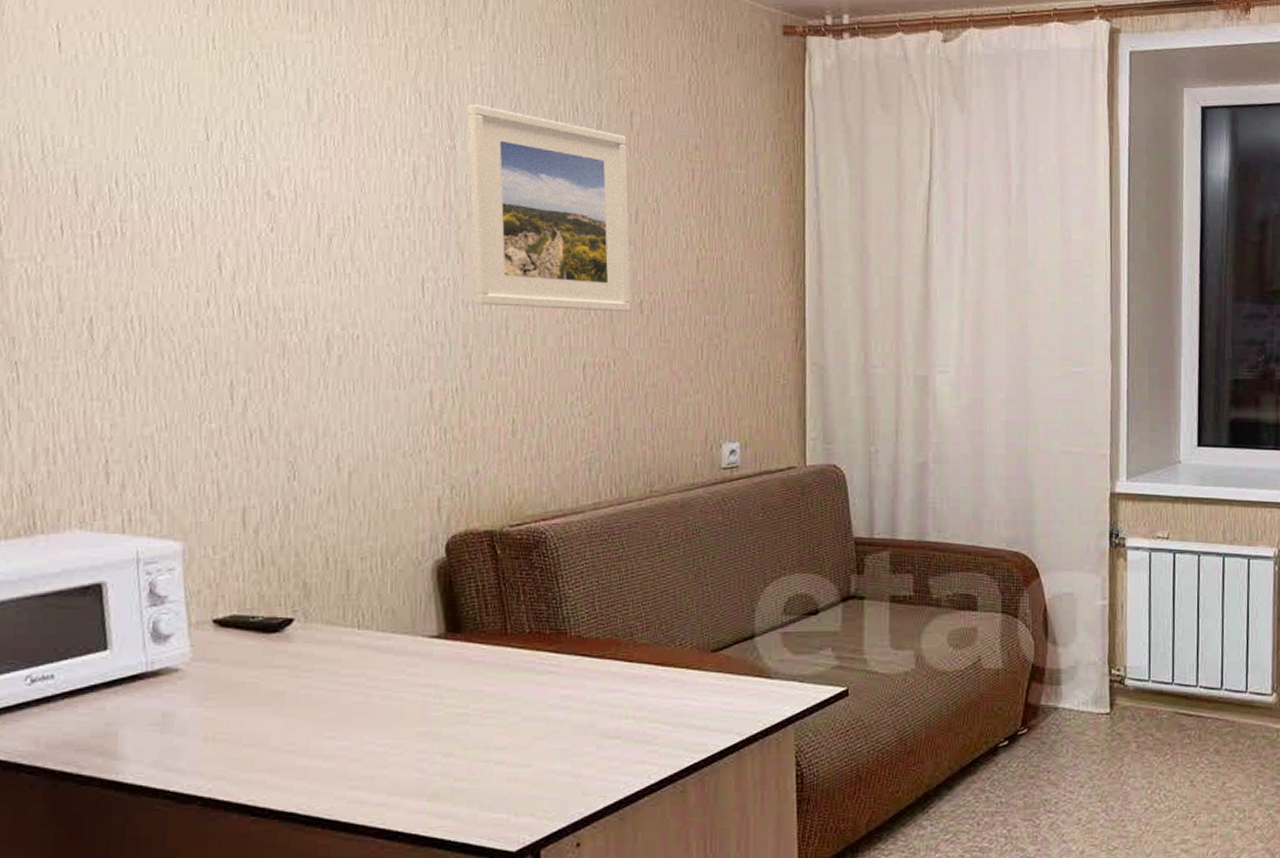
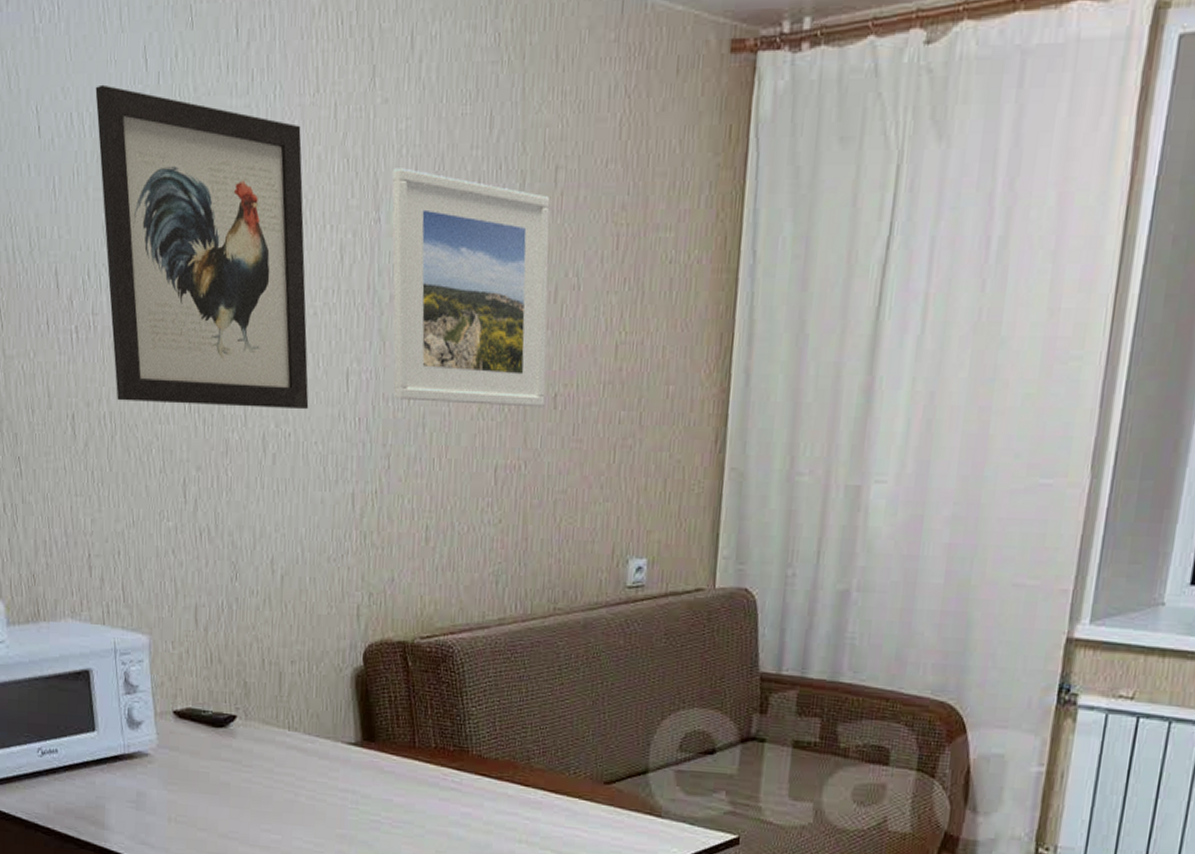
wall art: none [131,10,380,314] -> present [95,84,309,410]

